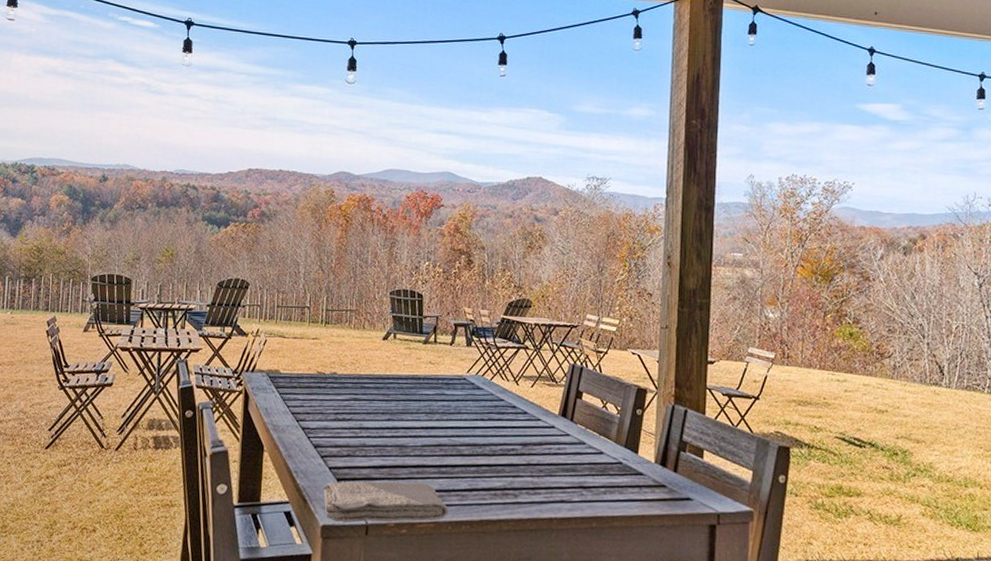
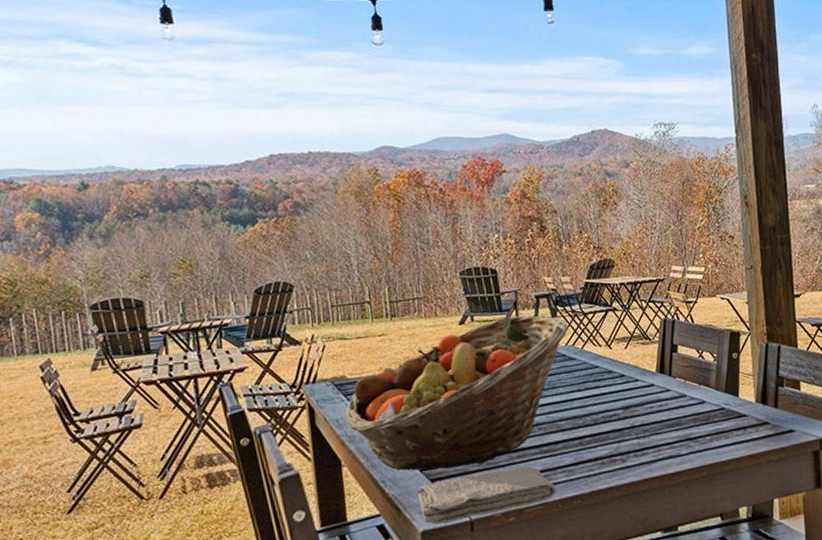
fruit basket: none [274,338,481,474] -> present [345,315,568,471]

